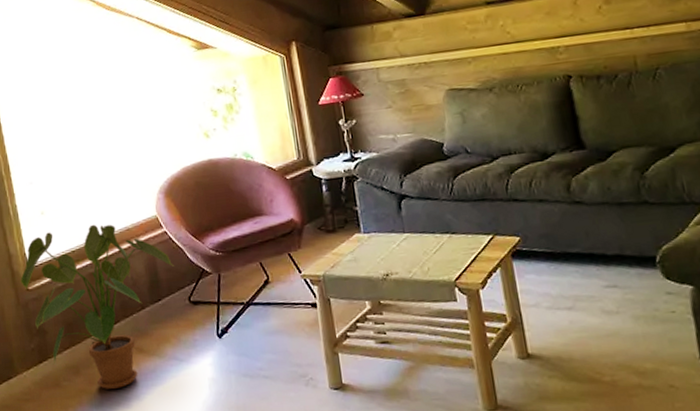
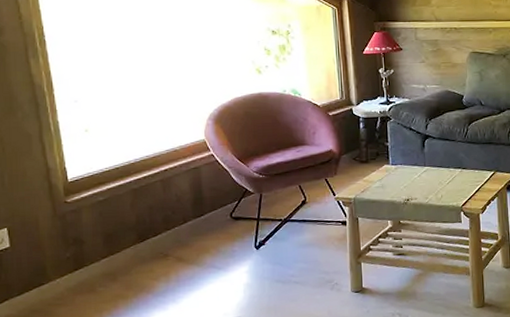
house plant: present [20,224,175,389] -> none [58,144,219,294]

